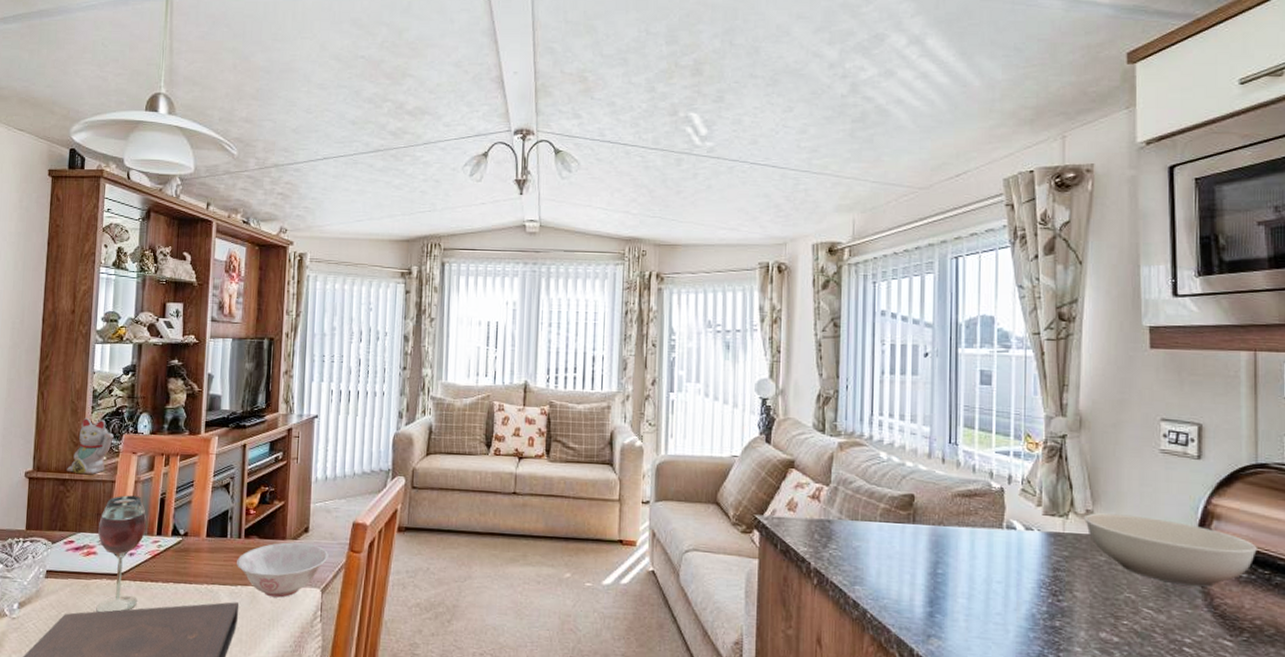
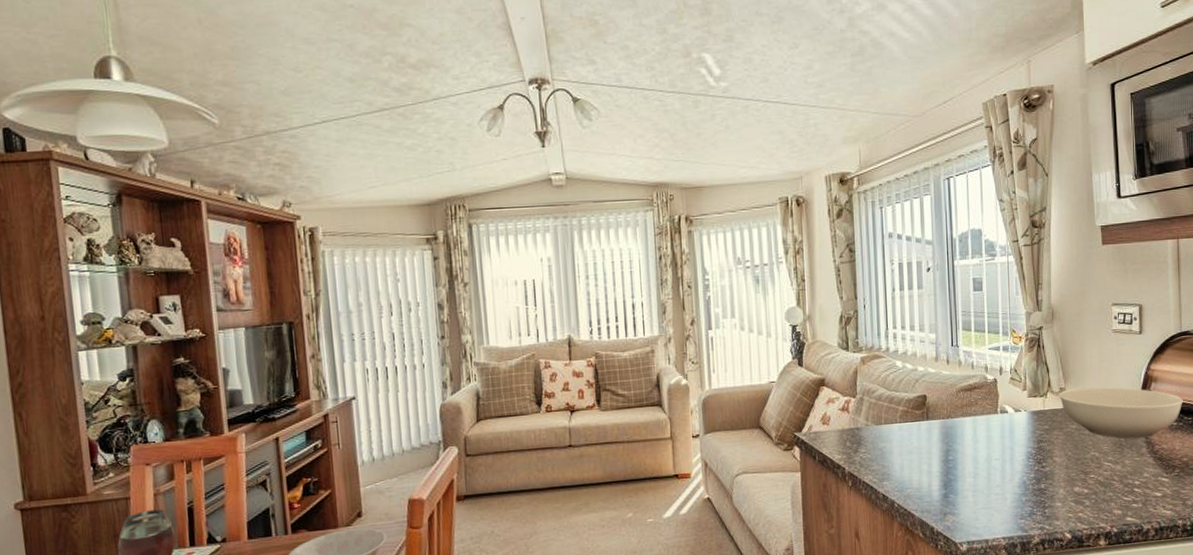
decorative figurine: present [67,417,114,475] -> none [67,433,119,497]

